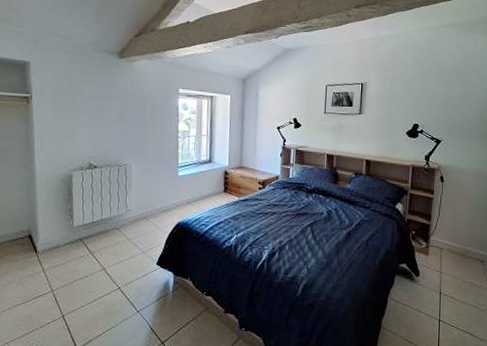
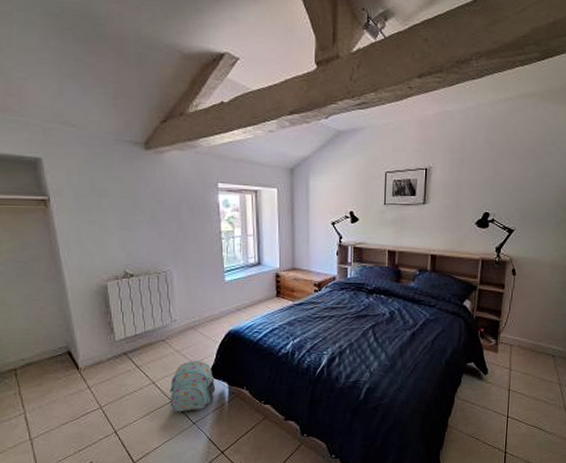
backpack: none [117,249,162,299] -> present [169,361,216,411]

